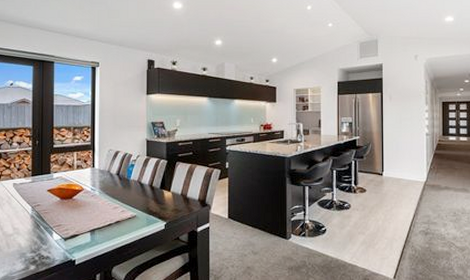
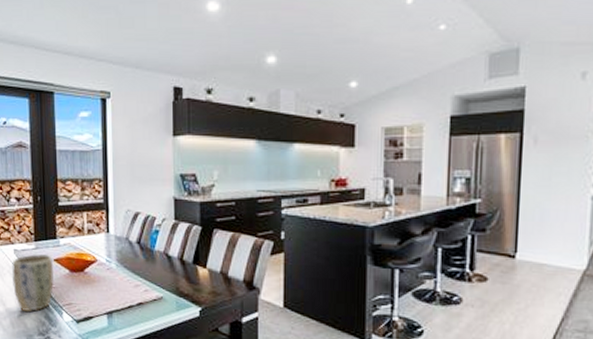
plant pot: none [9,186,47,233] -> present [11,254,54,312]

